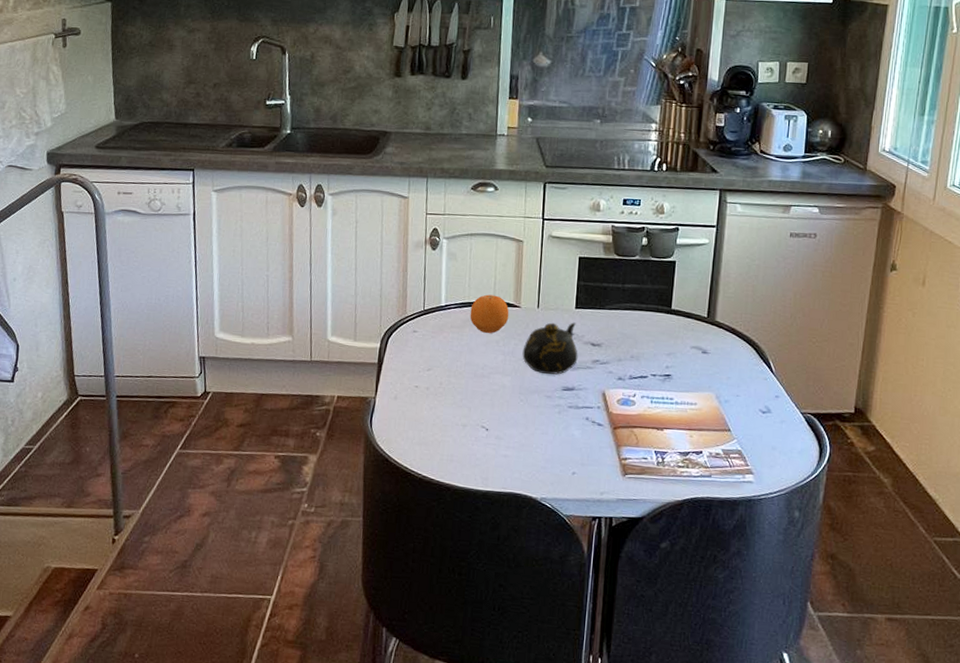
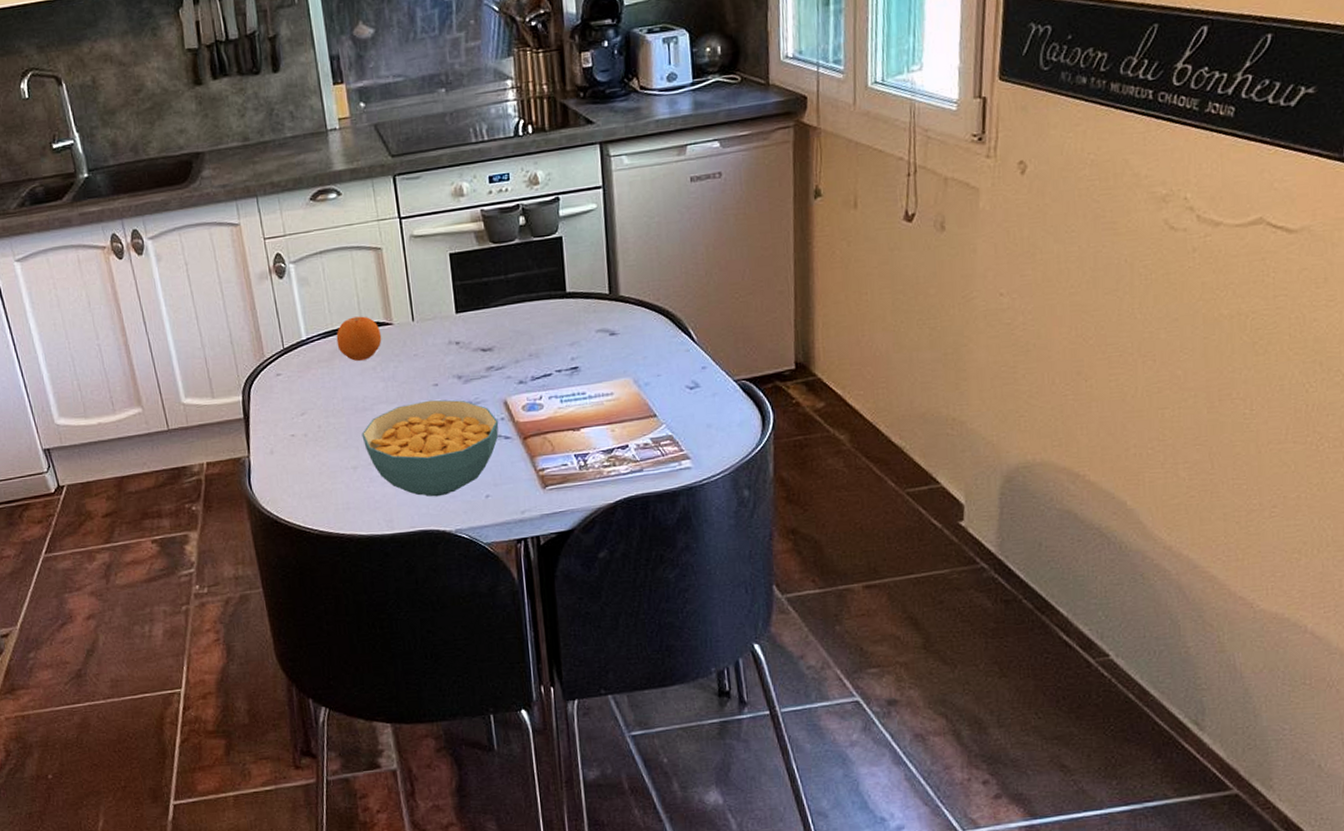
cereal bowl: none [475,378,595,466] -> present [361,399,499,497]
teapot: present [522,322,578,375] -> none [404,329,469,394]

